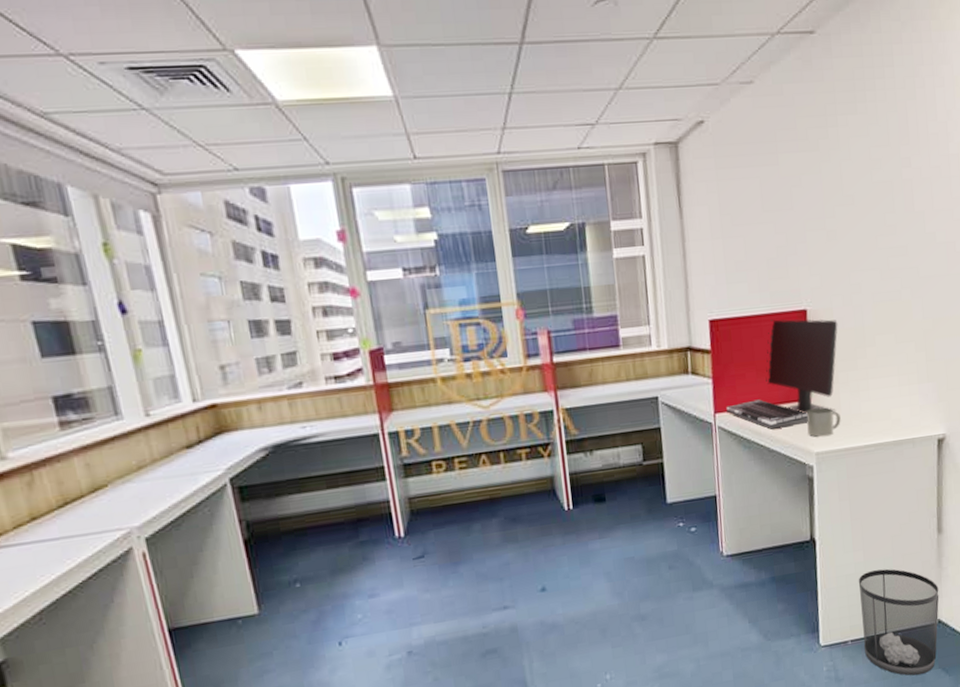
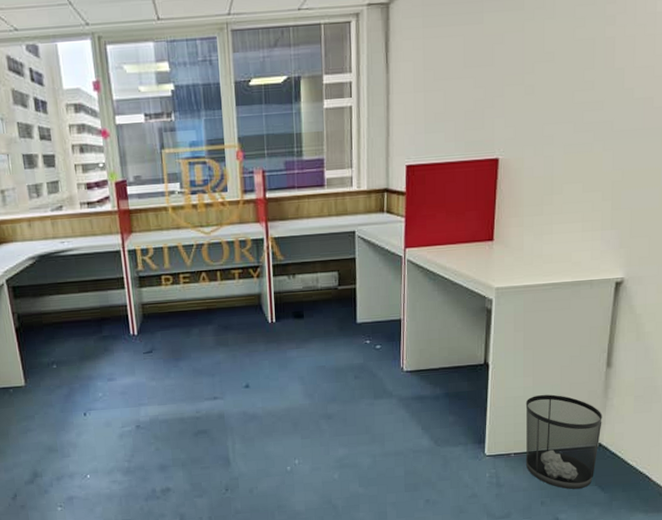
computer keyboard: present [726,399,808,429] -> none [416,237,491,265]
computer monitor: present [765,319,838,418] -> none [454,166,528,256]
mug: present [806,407,841,438] -> none [489,248,522,275]

